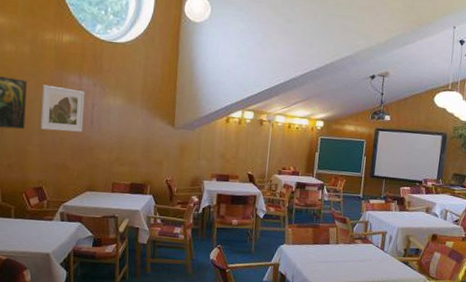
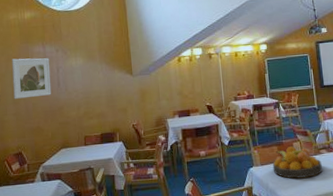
fruit bowl: none [303,231,354,264] -> present [272,146,323,179]

